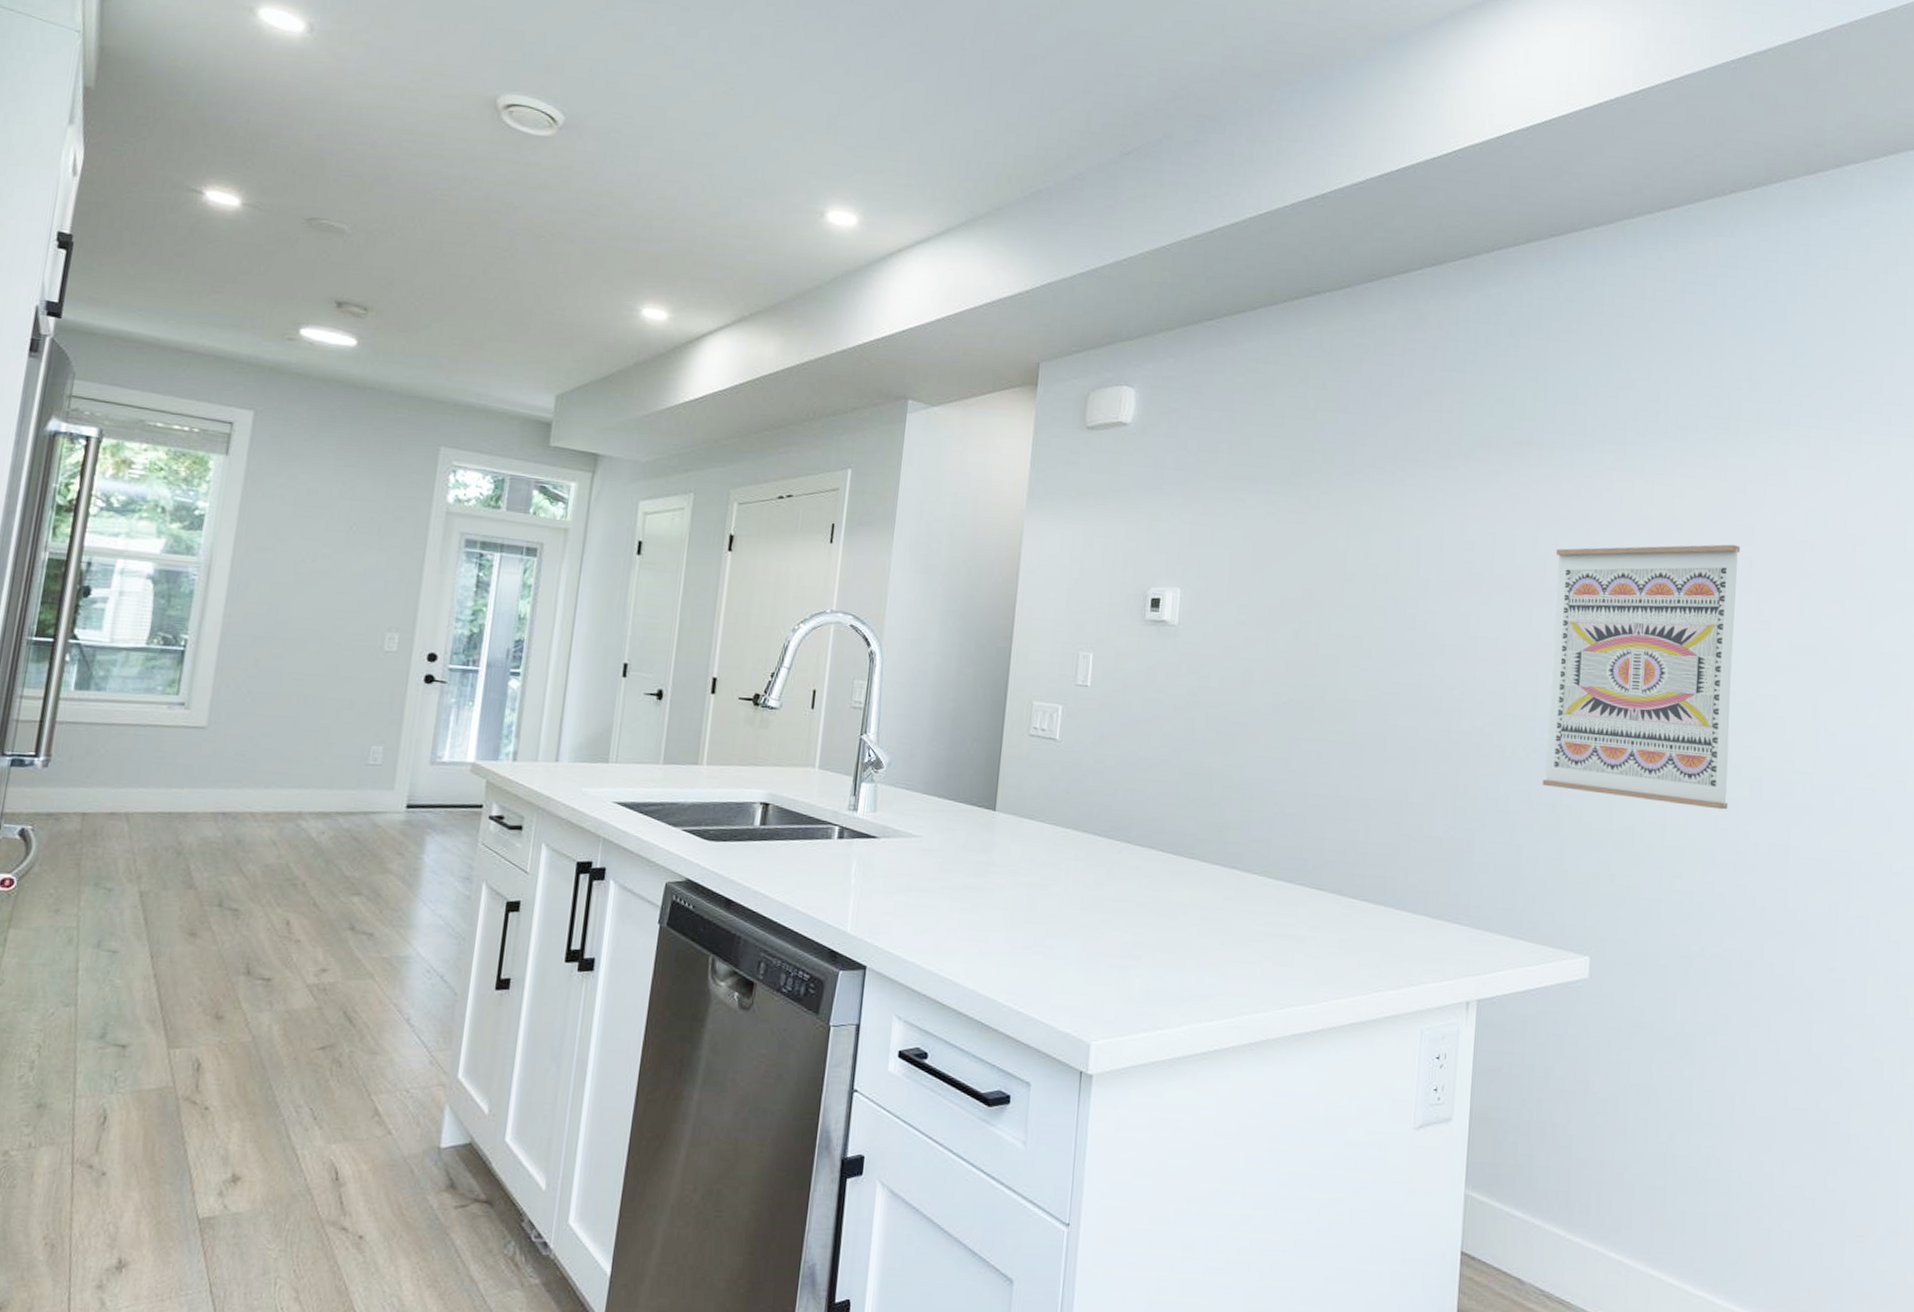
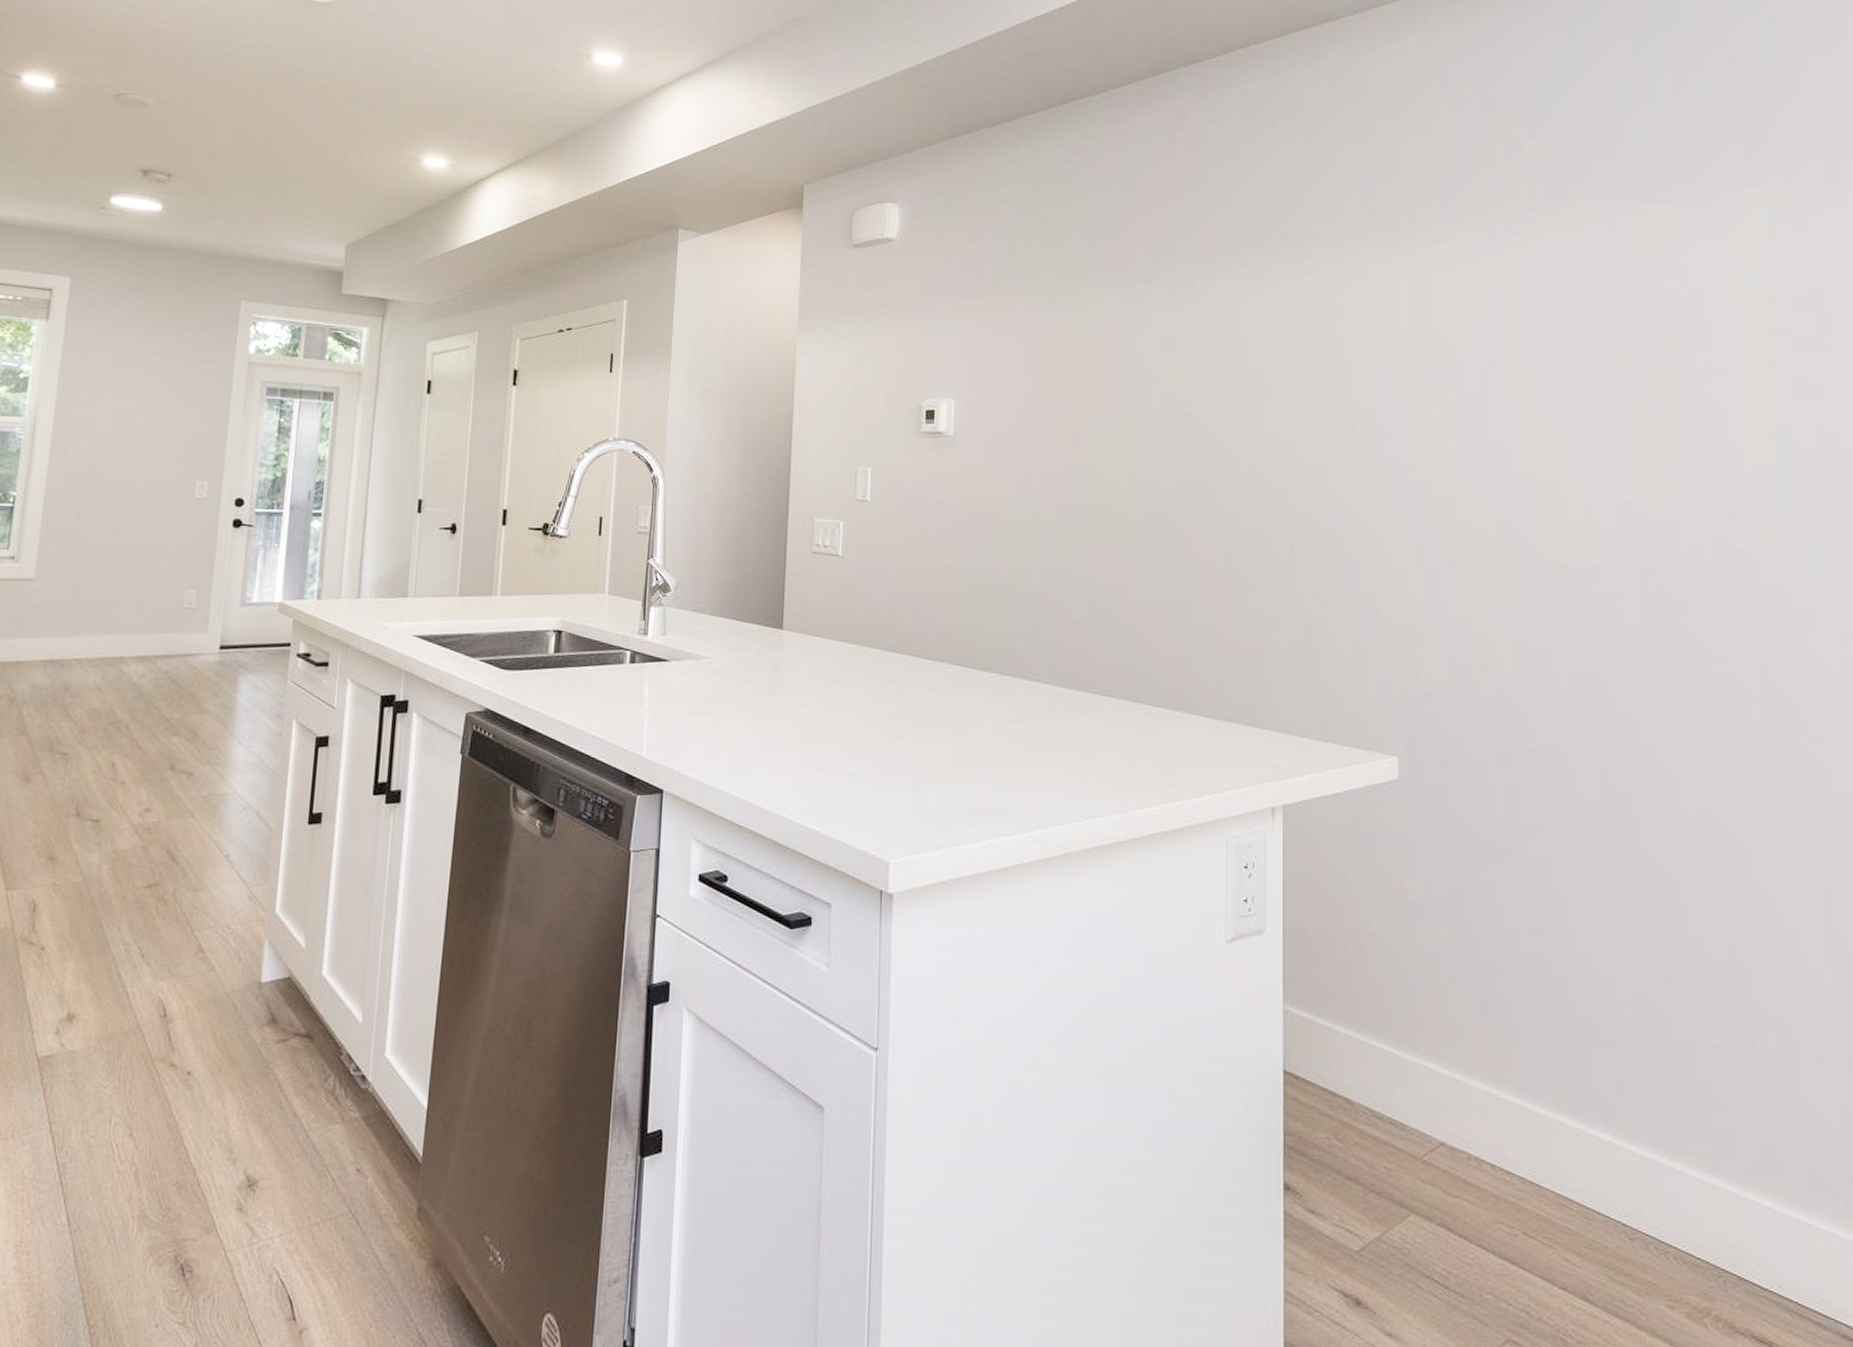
wall art: present [1542,544,1741,810] -> none [1333,324,1533,599]

